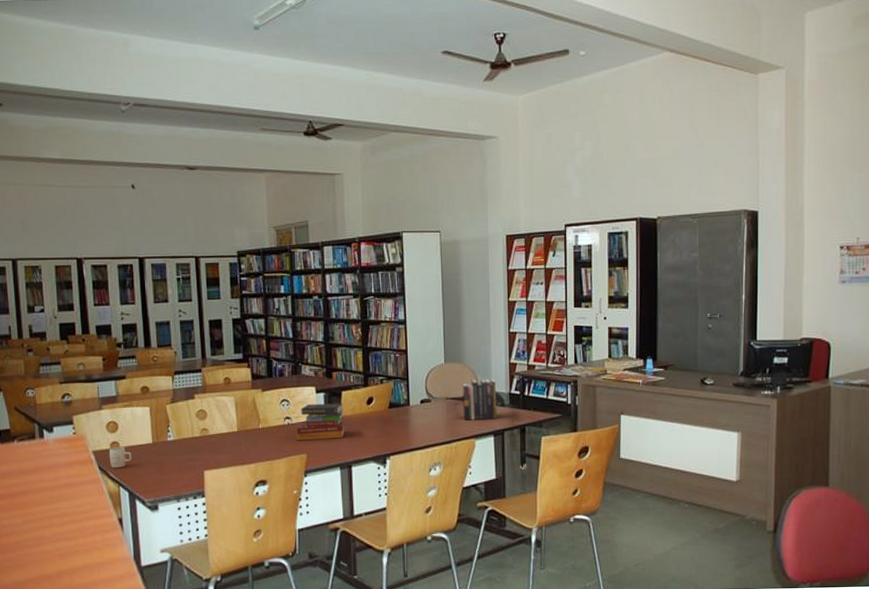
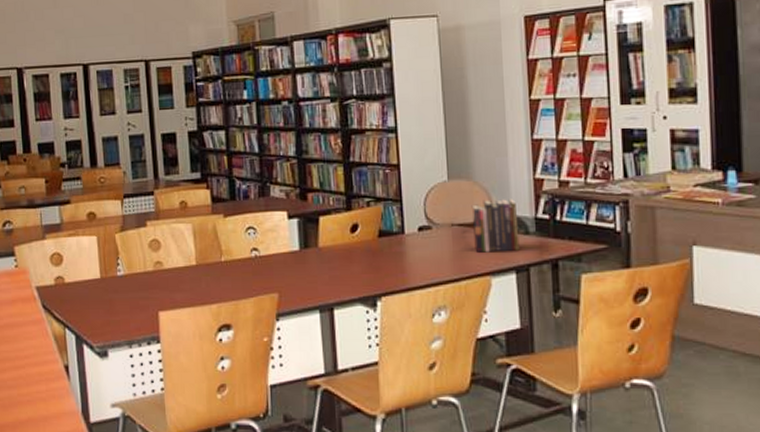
mug: present [109,447,132,468] -> none [53,283,78,307]
books: present [296,403,344,441] -> none [265,231,324,277]

